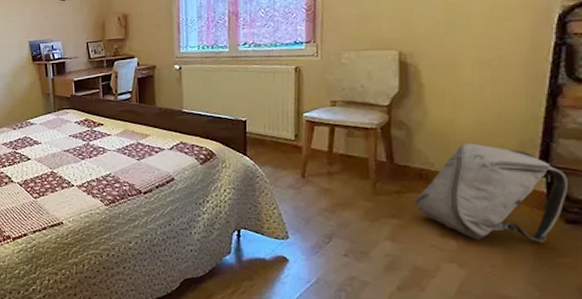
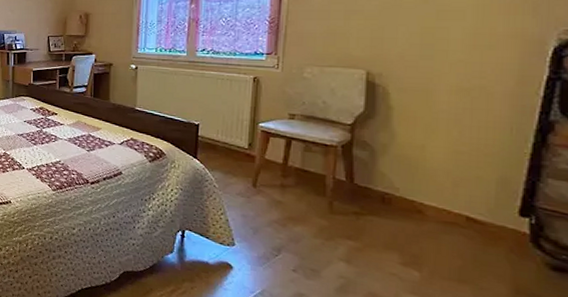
backpack: present [415,143,567,243] -> none [375,171,555,288]

